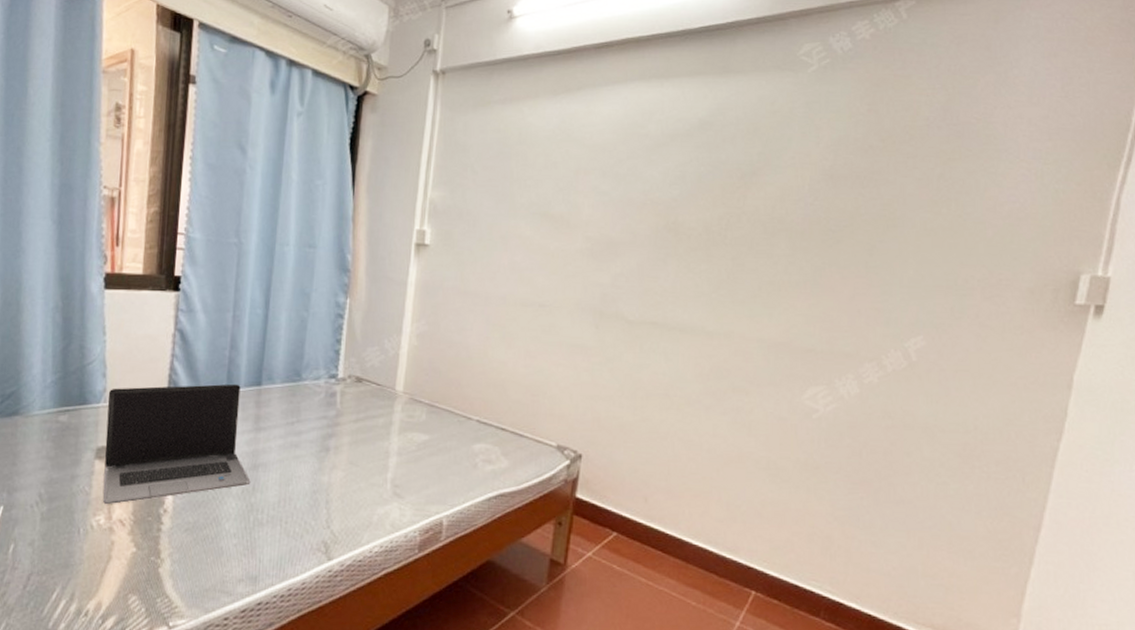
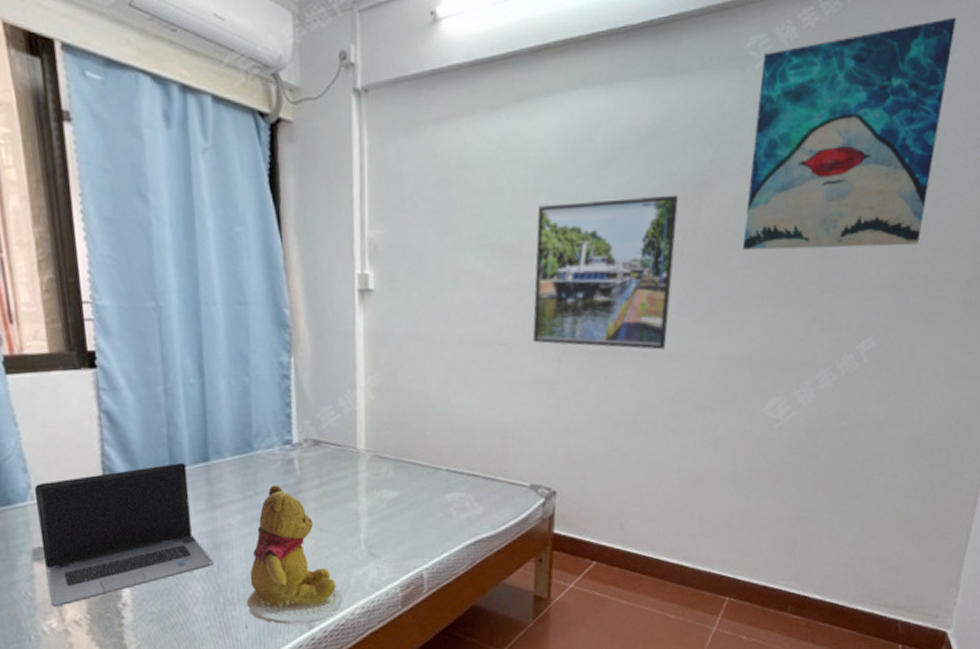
teddy bear: none [270,415,364,555] -> present [245,485,343,629]
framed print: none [572,180,726,327] -> present [532,194,679,350]
wall art: none [787,35,1017,248] -> present [742,17,957,251]

